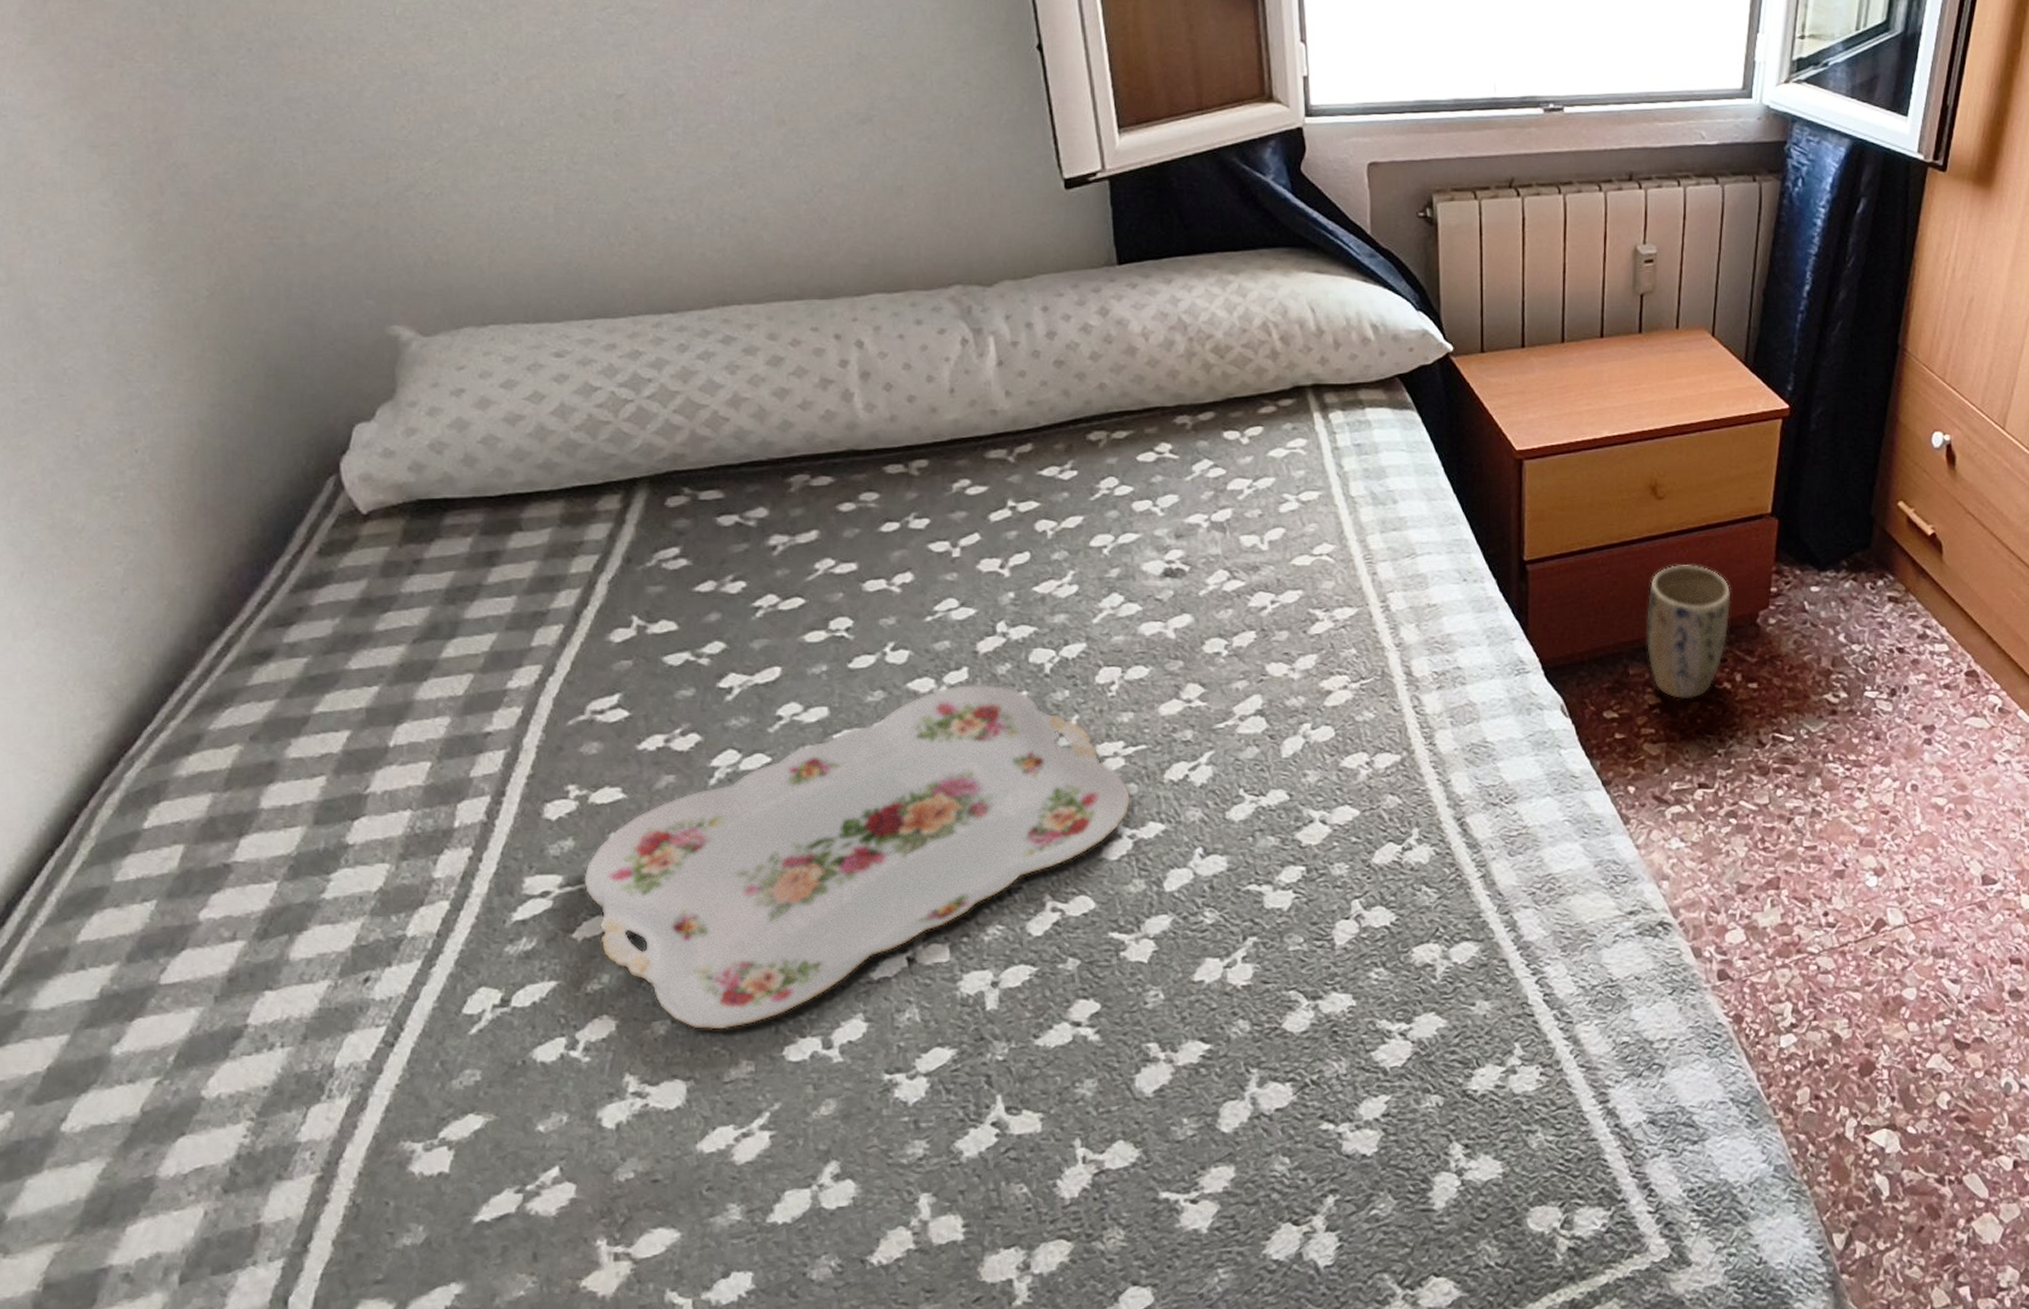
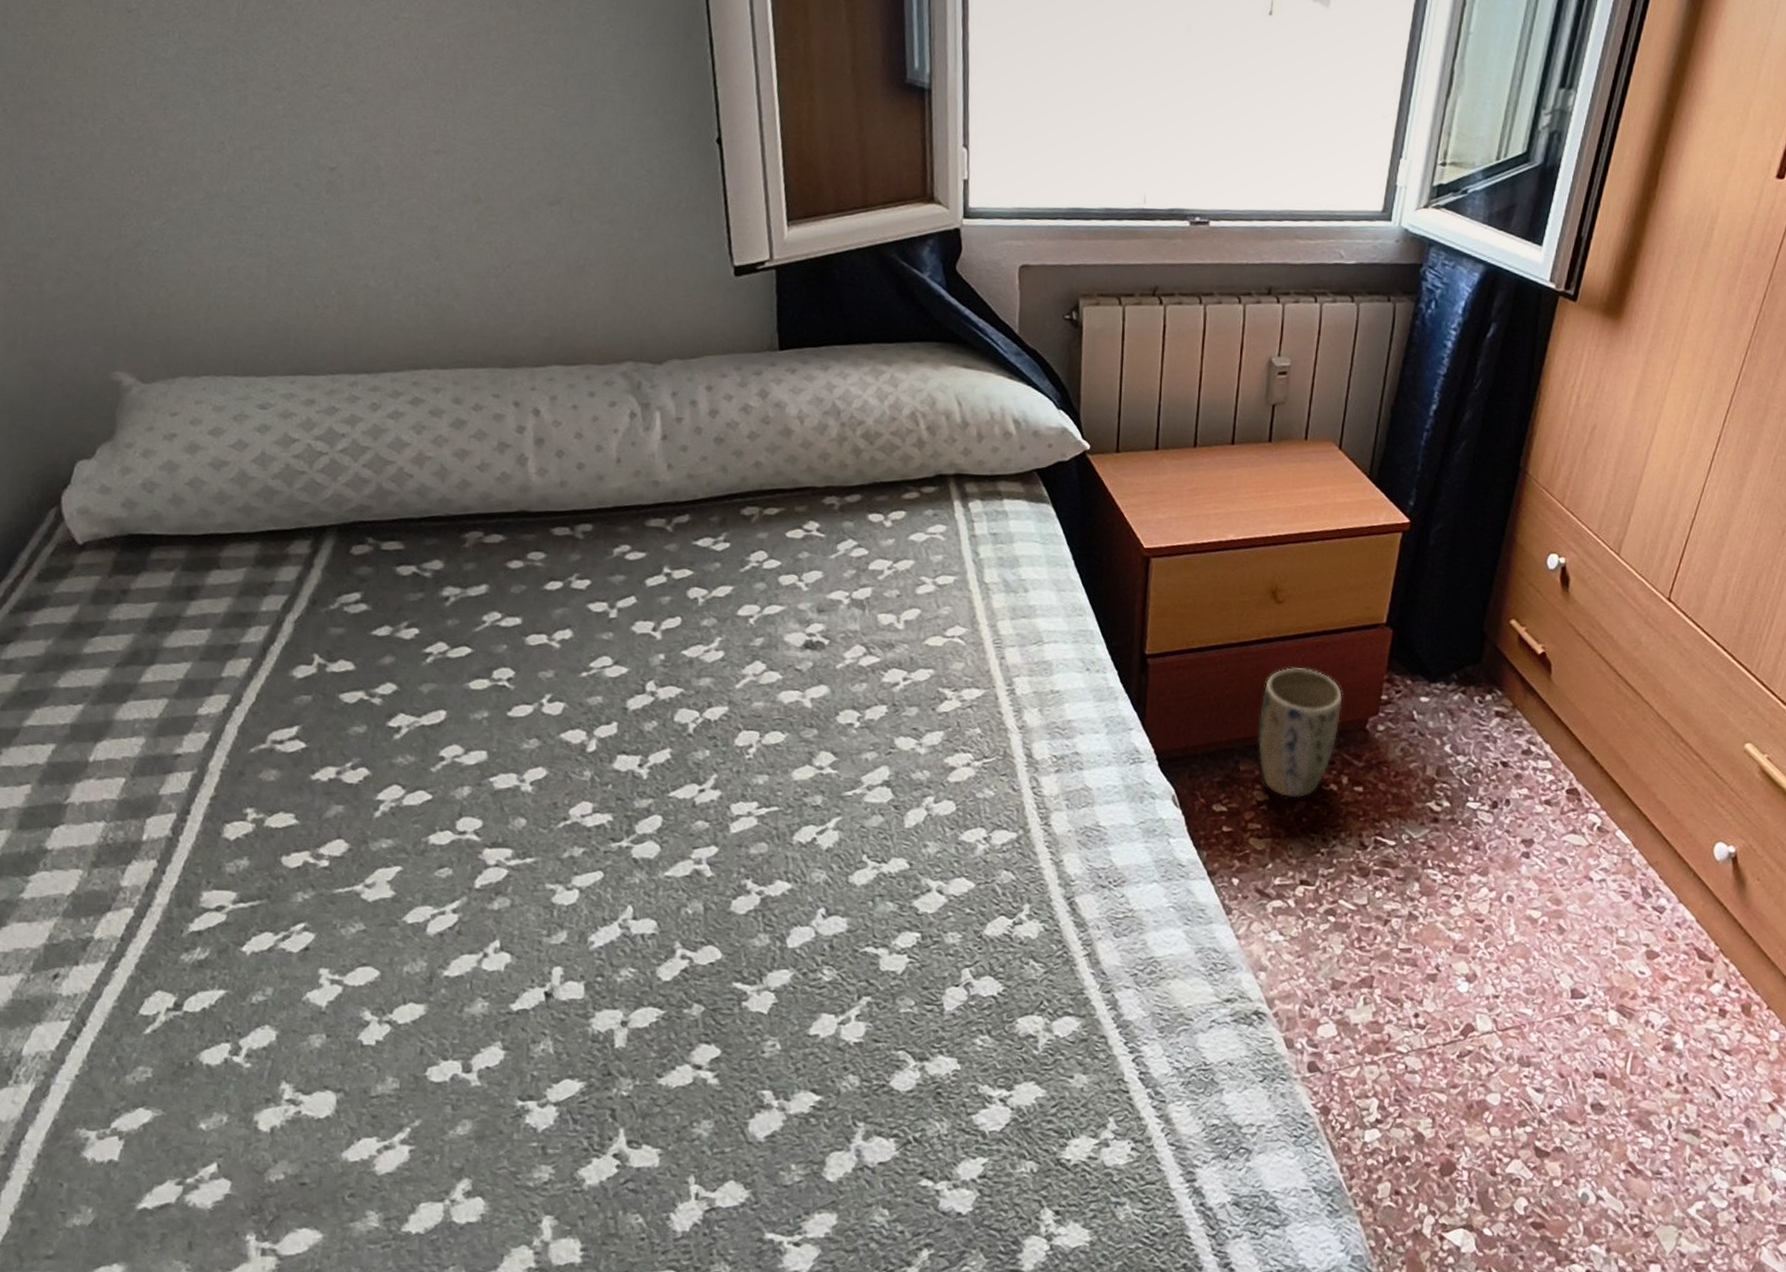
serving tray: present [584,685,1131,1030] -> none [255,739,761,1047]

